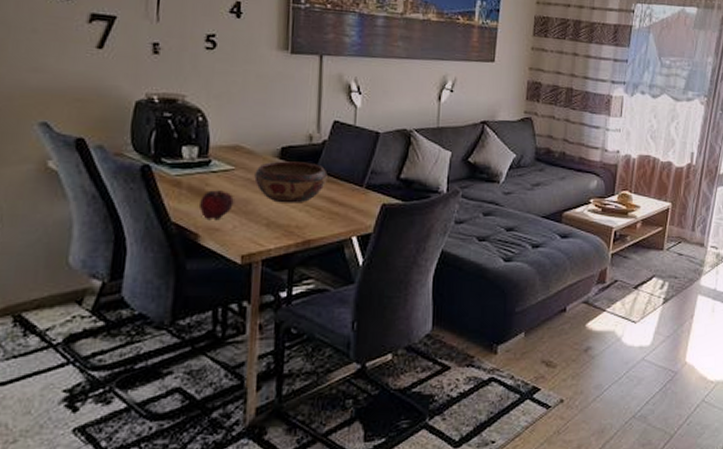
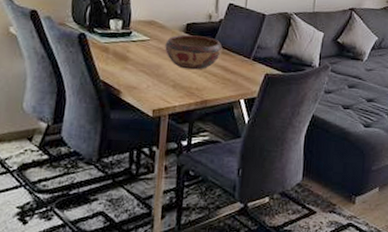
fruit: present [200,190,234,219] -> none [122,56,148,80]

